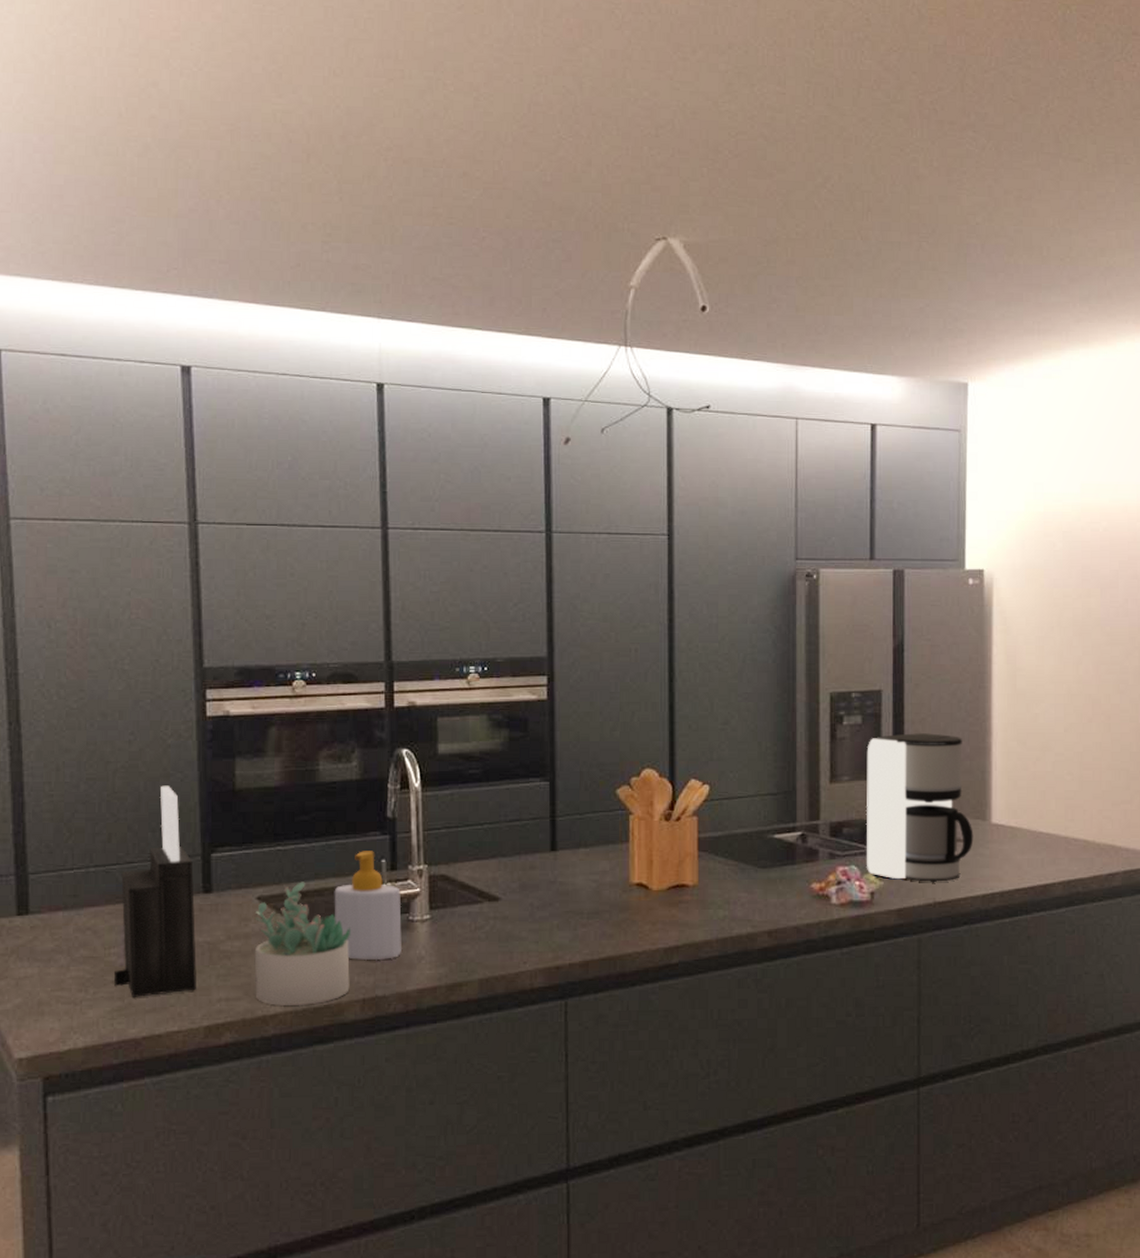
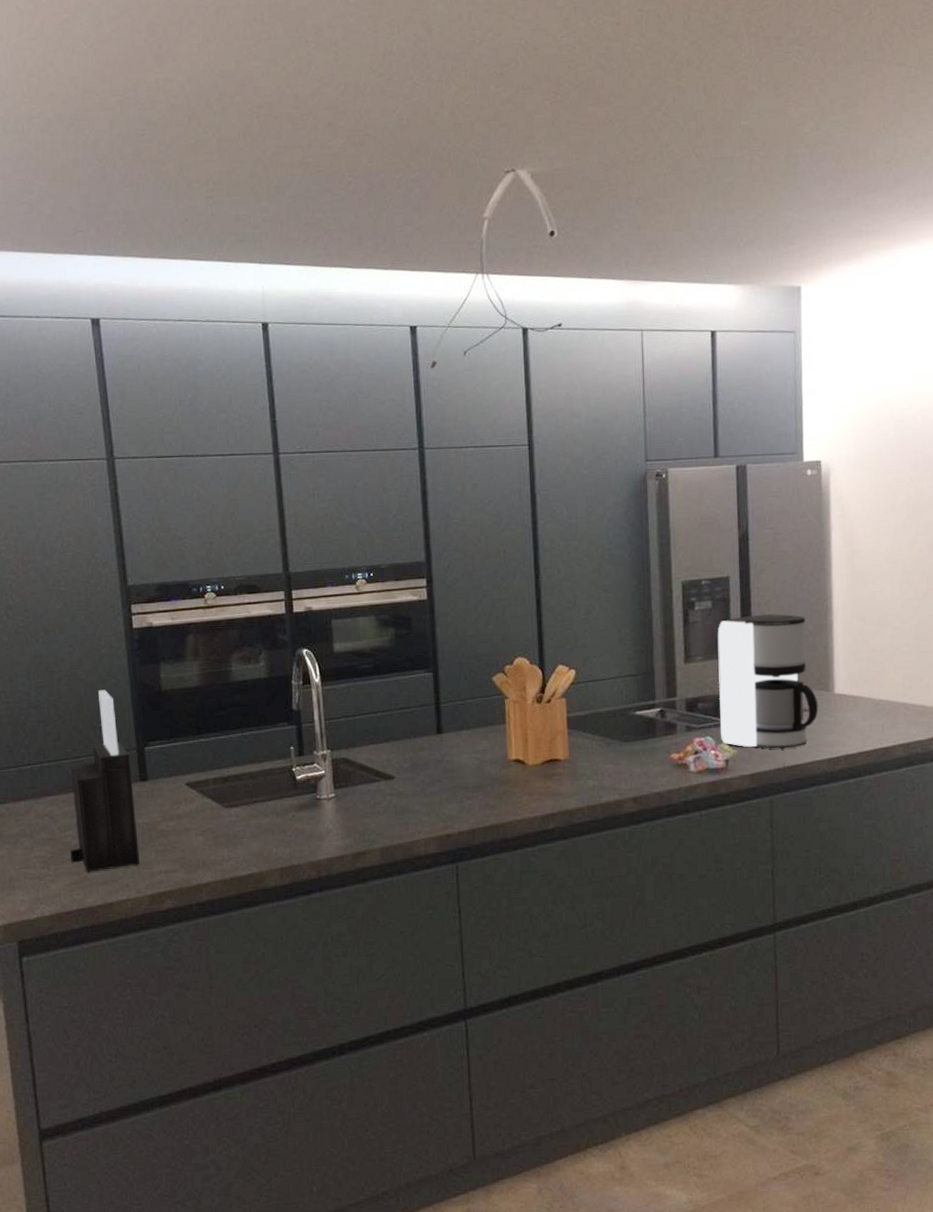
succulent plant: present [253,881,350,1006] -> none [184,768,269,876]
soap bottle: present [334,851,402,961] -> none [251,739,312,835]

